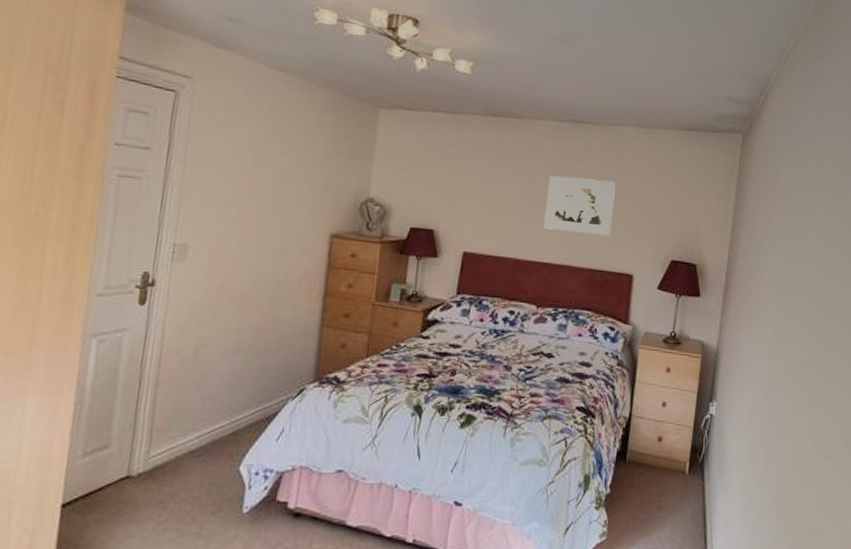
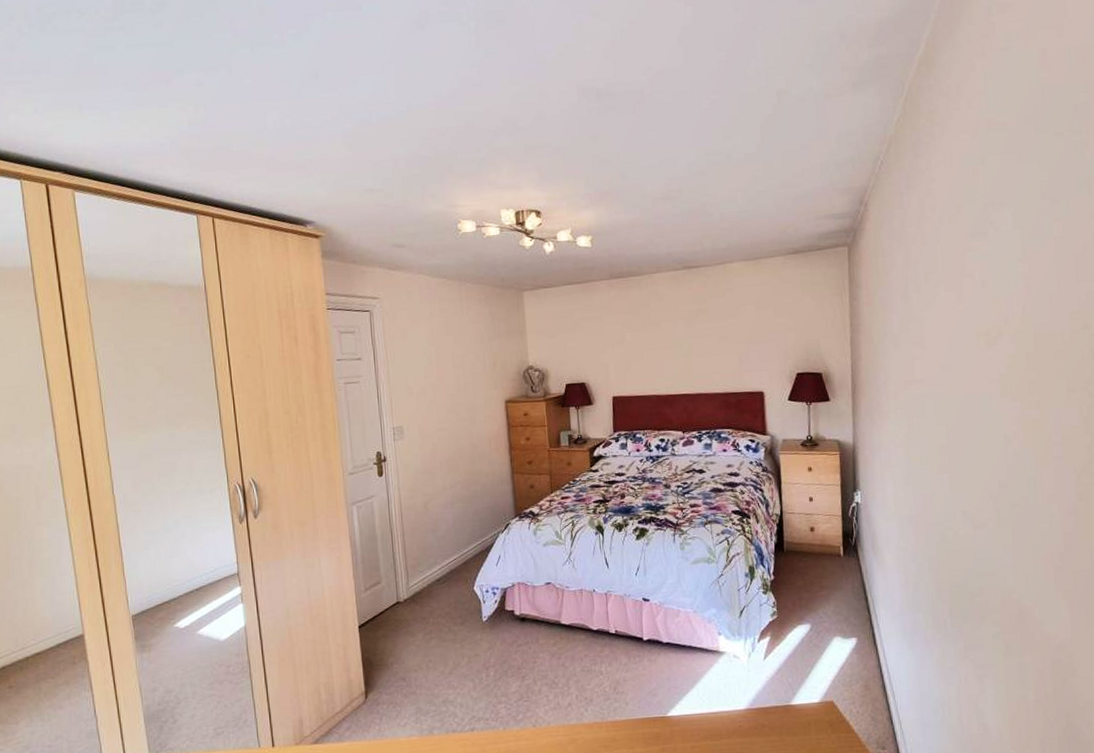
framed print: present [543,175,616,236] -> none [674,314,737,365]

